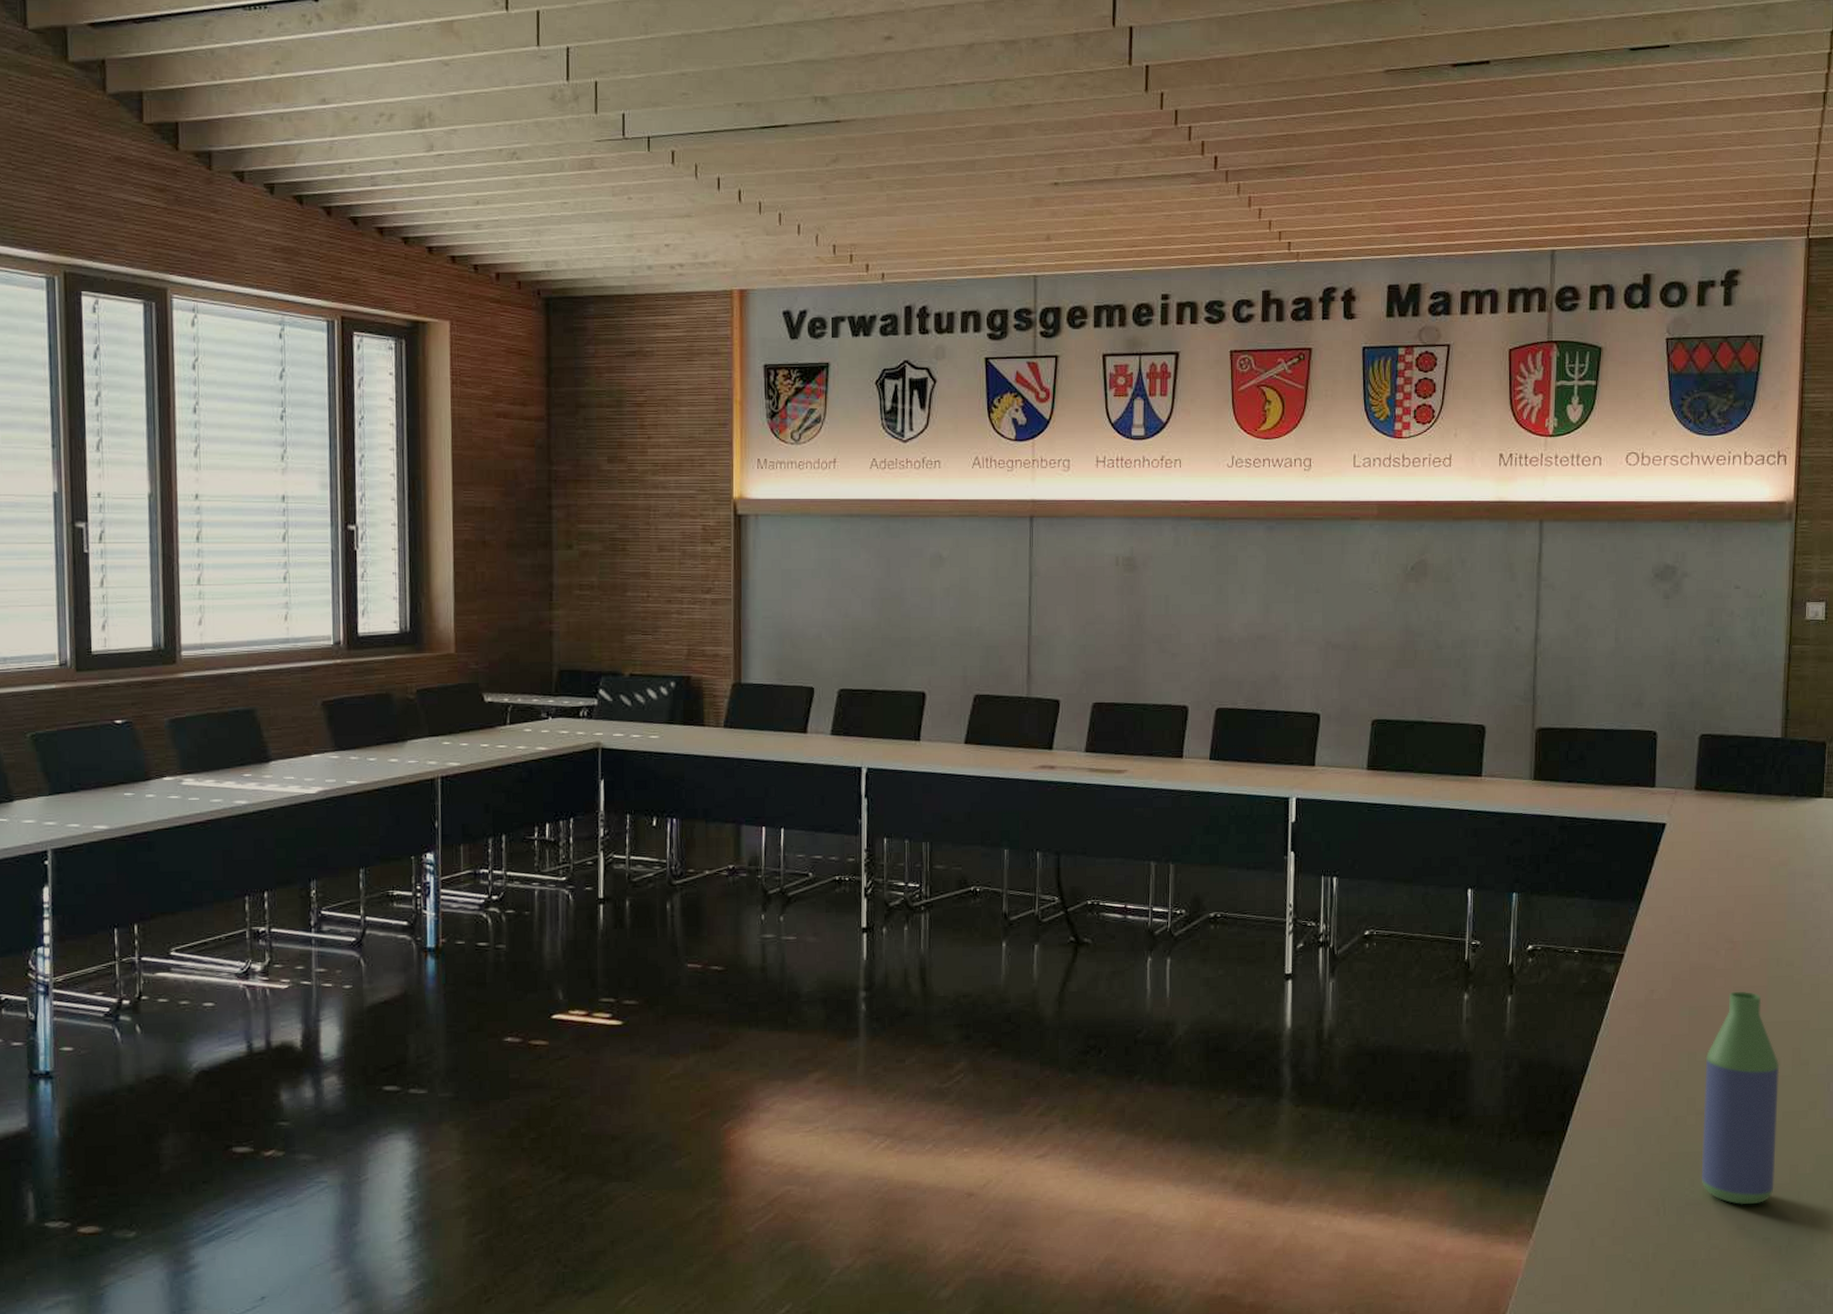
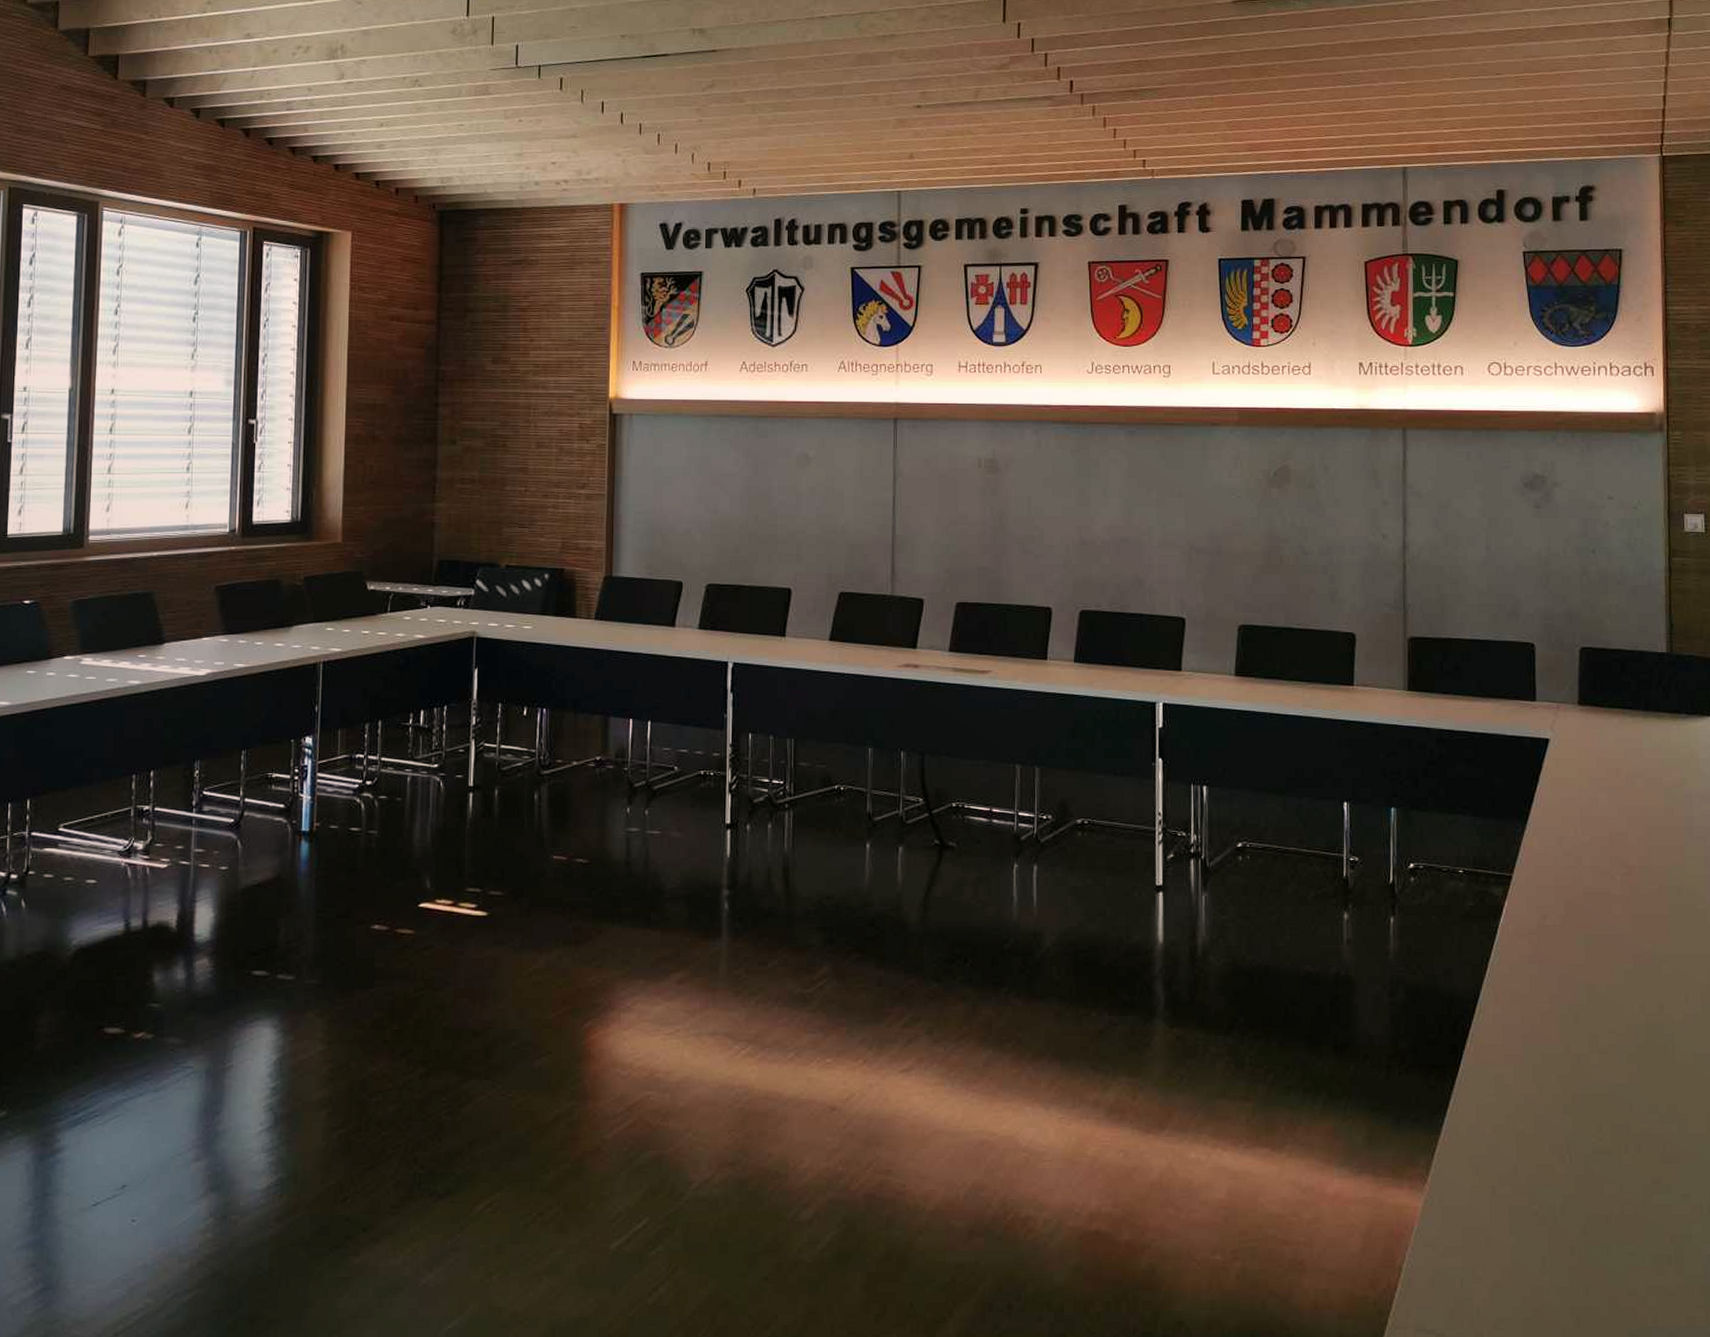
bottle: present [1701,991,1780,1205] -> none [1606,920,1691,1156]

